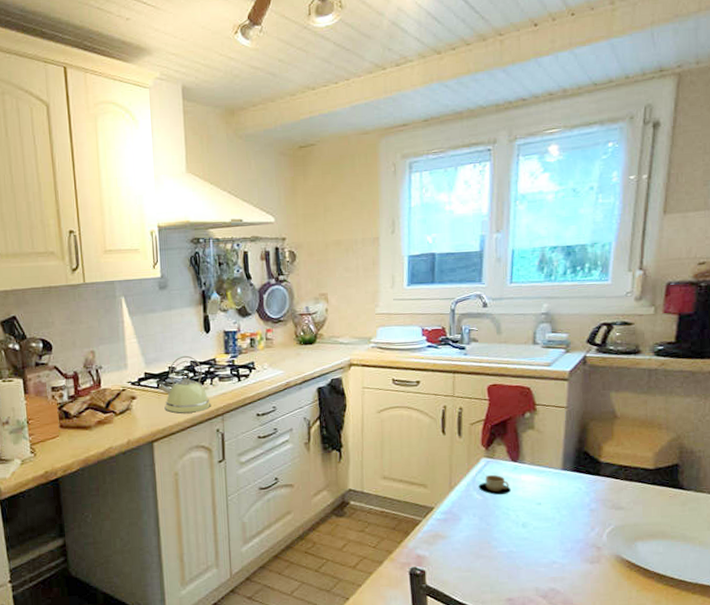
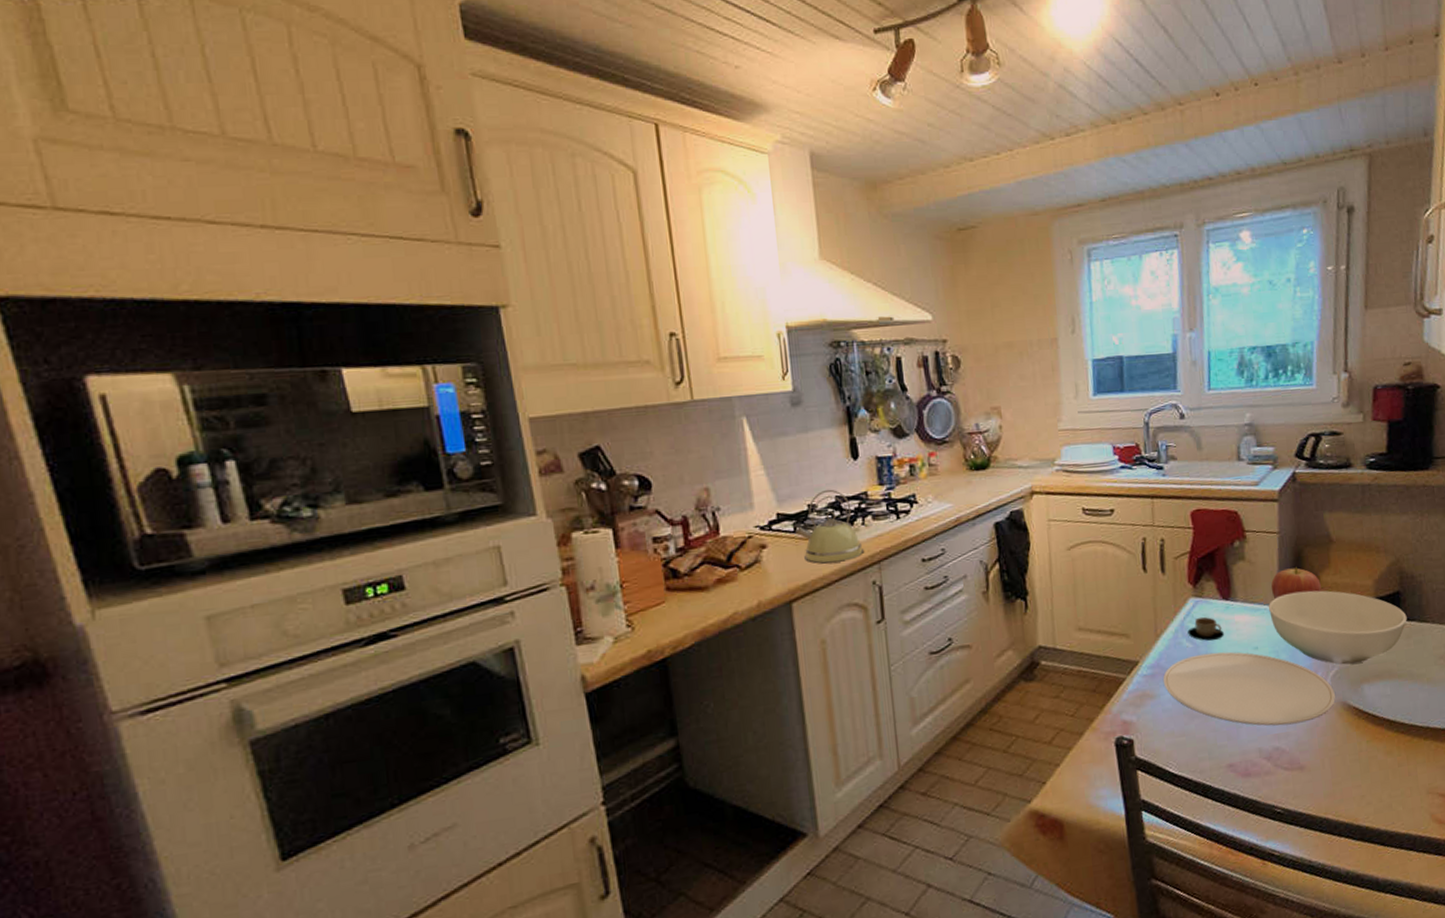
plate: none [454,504,610,571] -> present [1162,651,1335,726]
bowl: none [552,458,684,524] -> present [1268,590,1407,665]
fruit: none [556,437,603,463] -> present [1271,566,1322,599]

